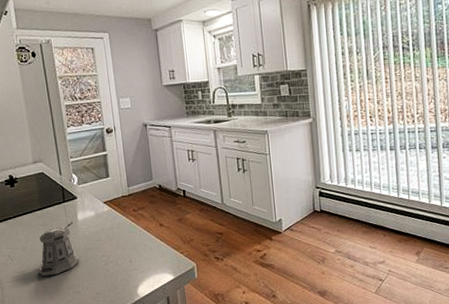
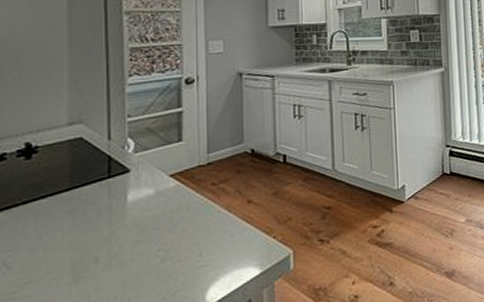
pepper shaker: present [38,222,80,277] -> none [52,205,122,289]

